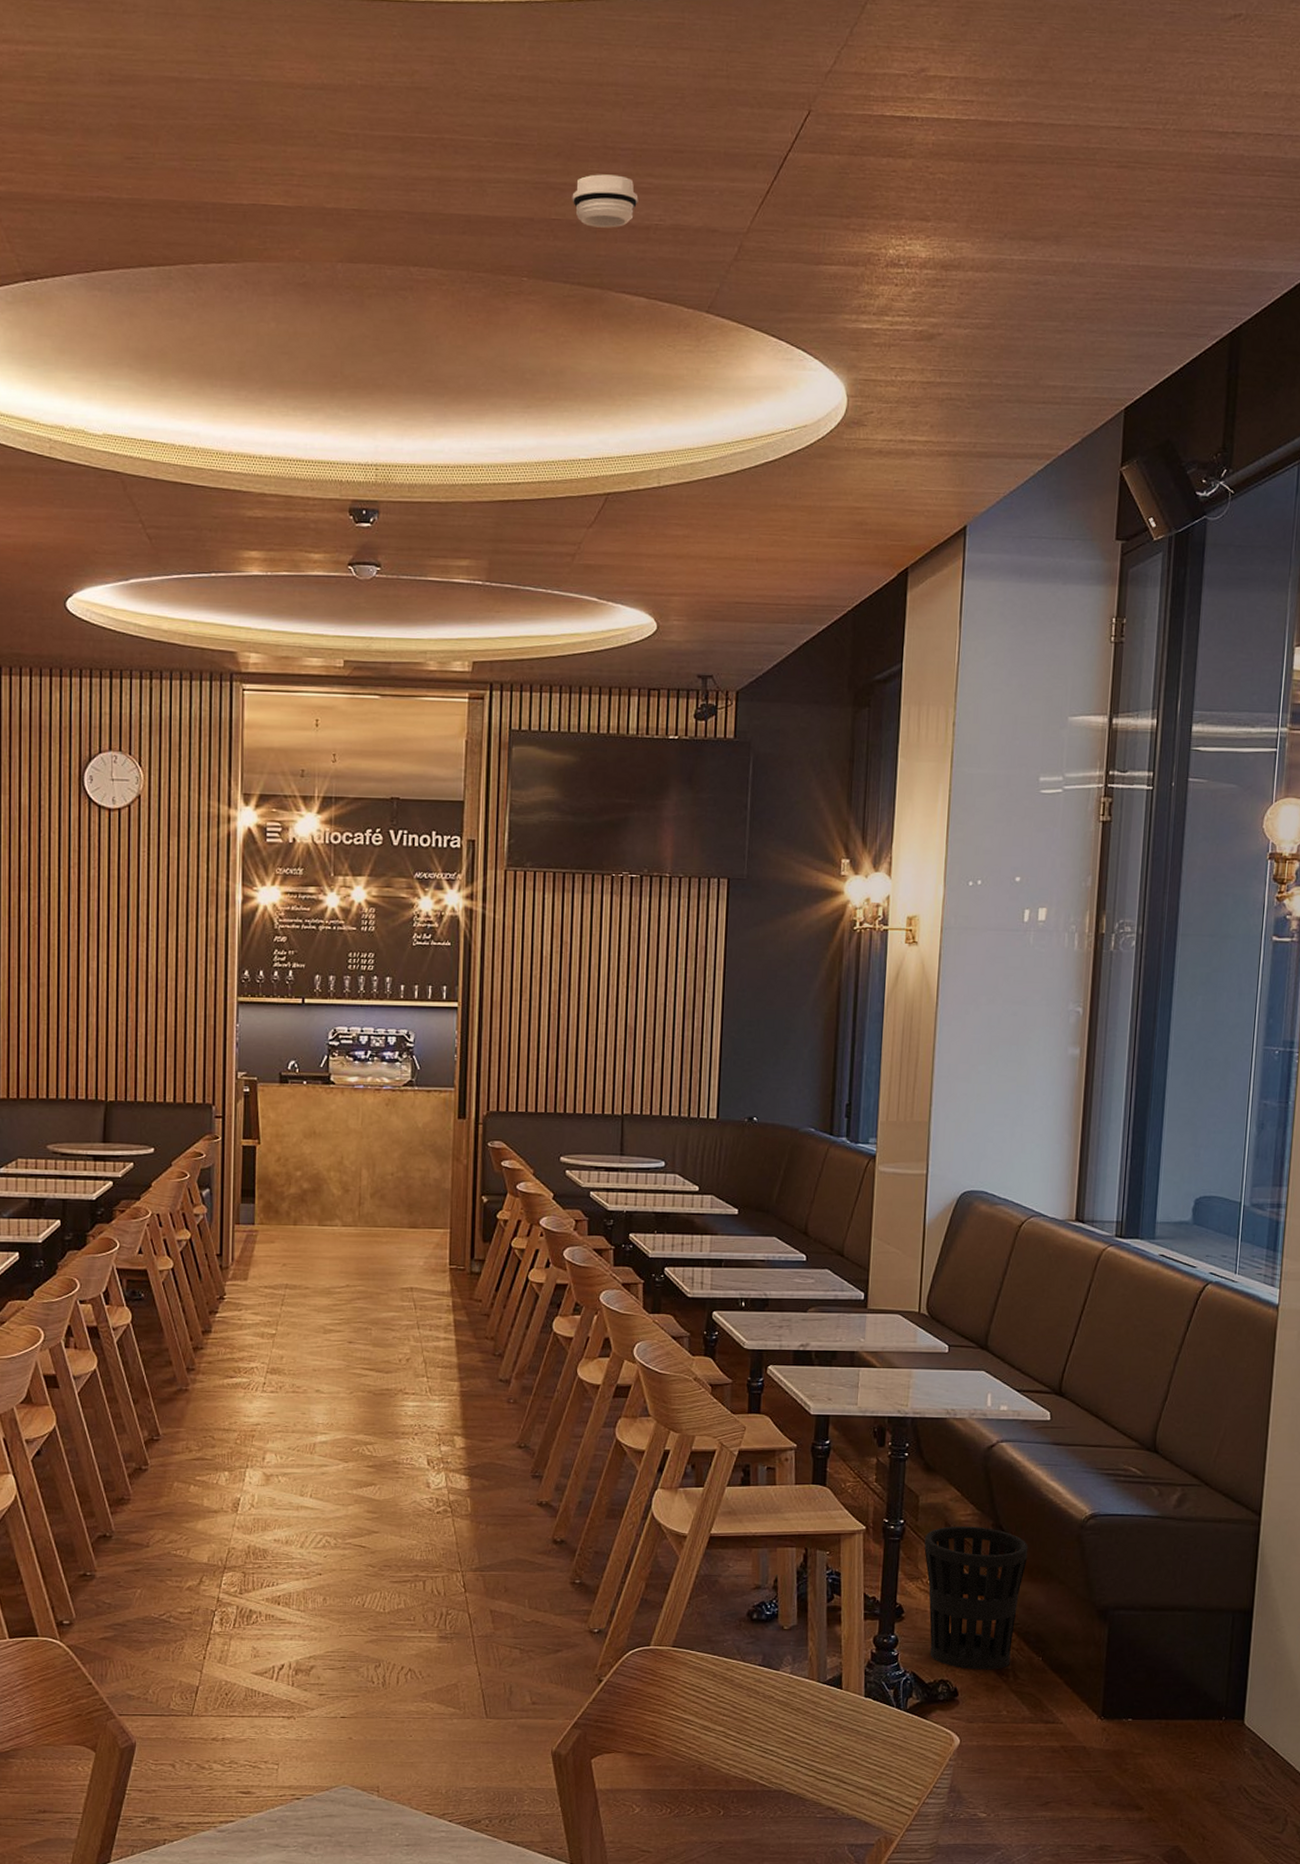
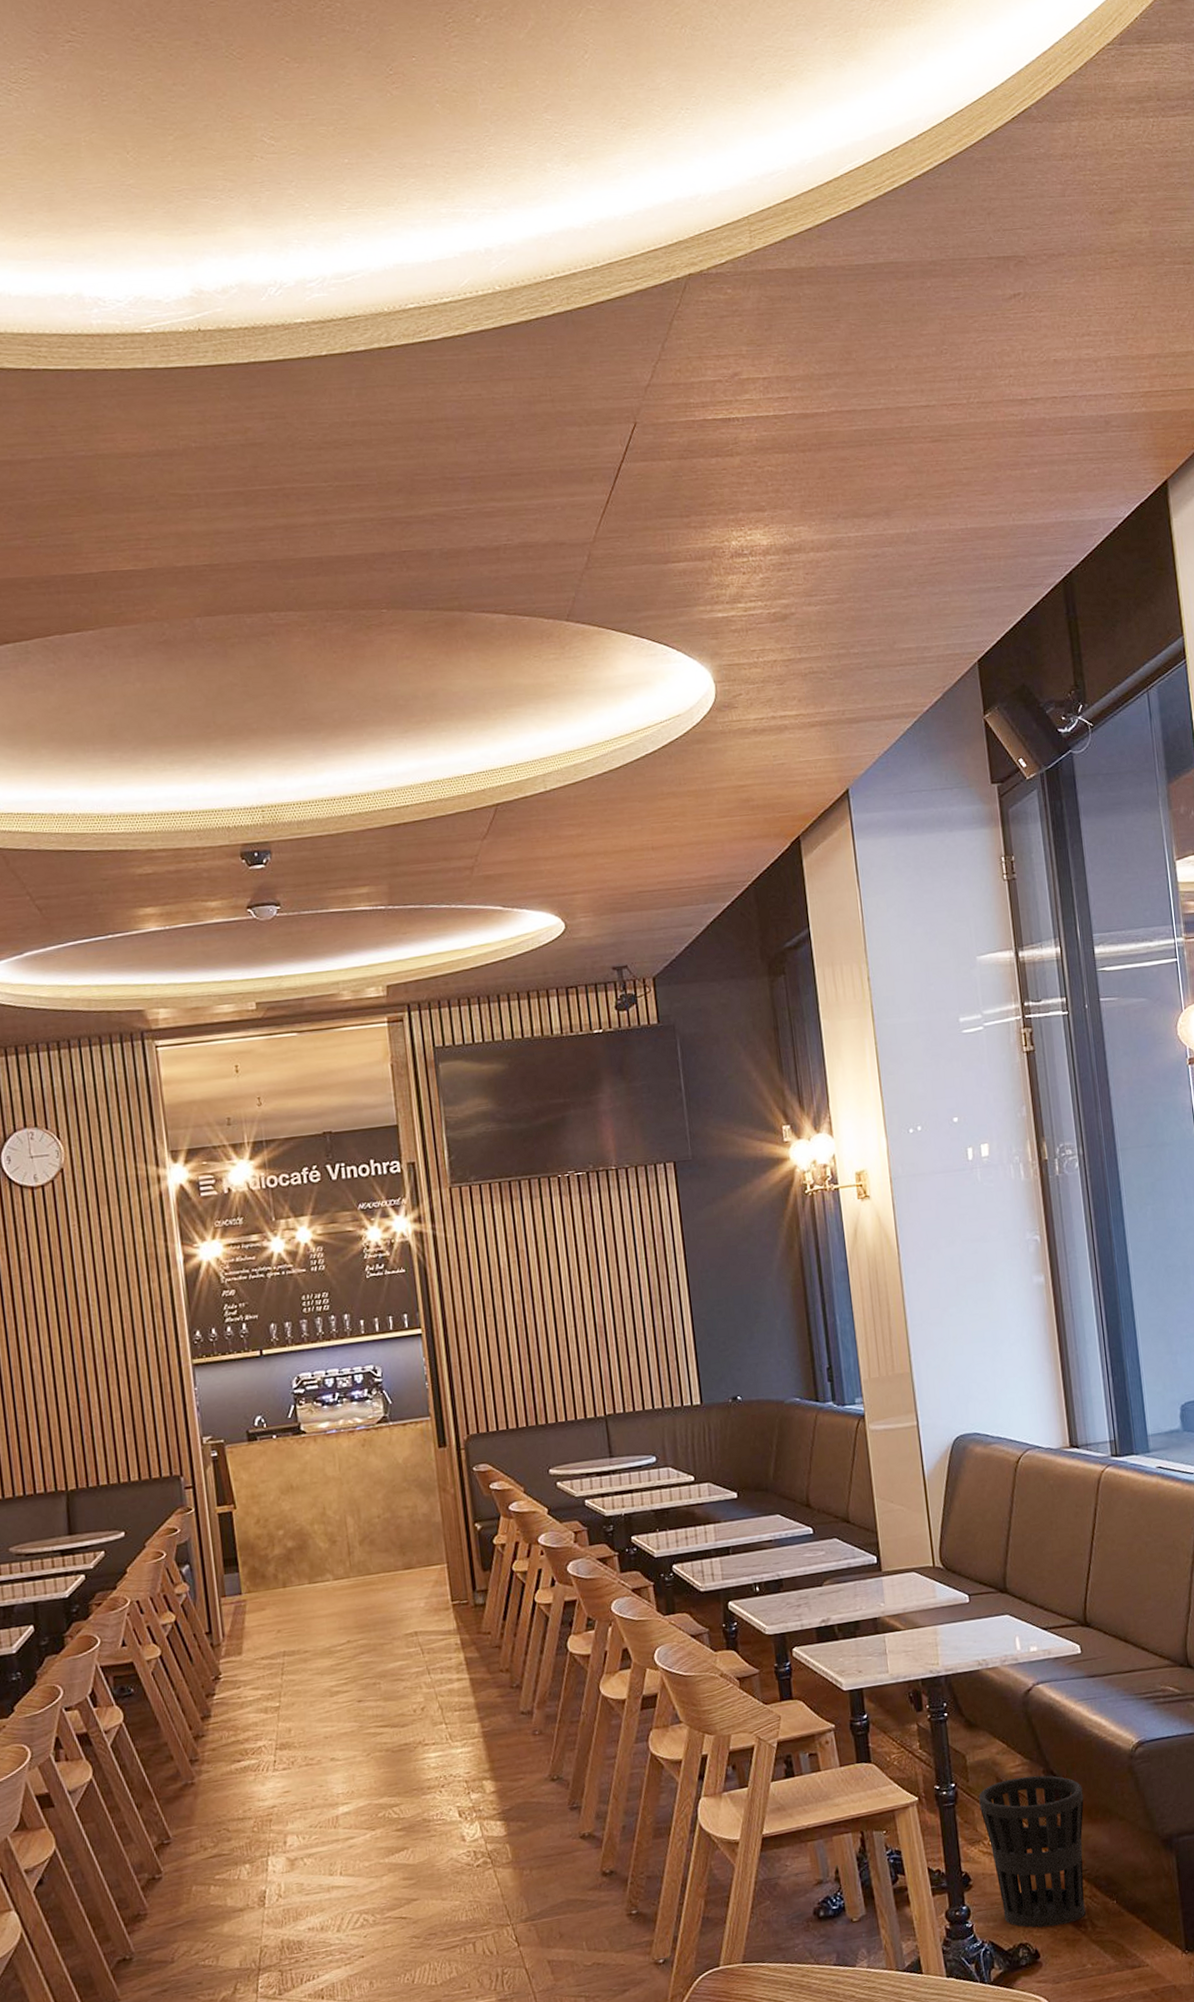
smoke detector: present [572,174,639,228] -> none [418,503,484,554]

